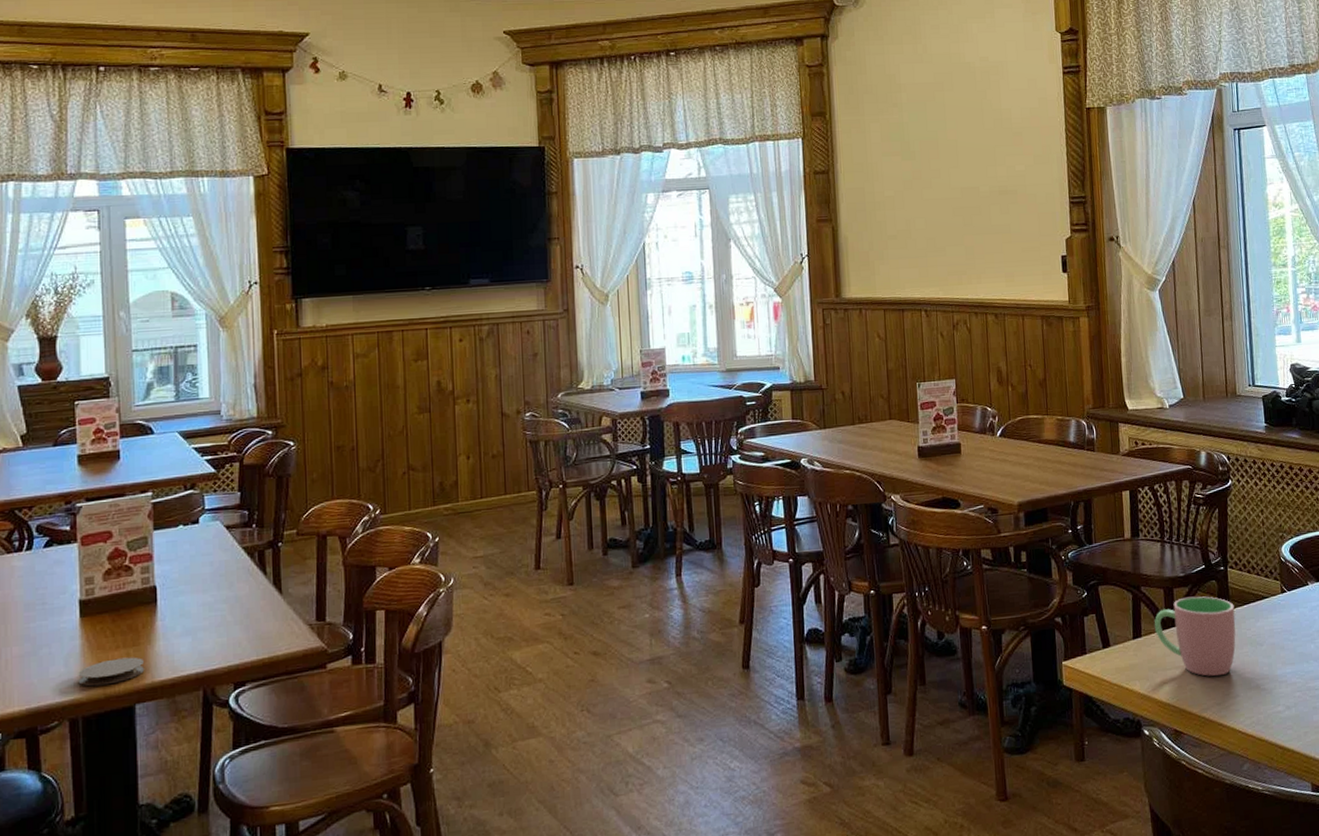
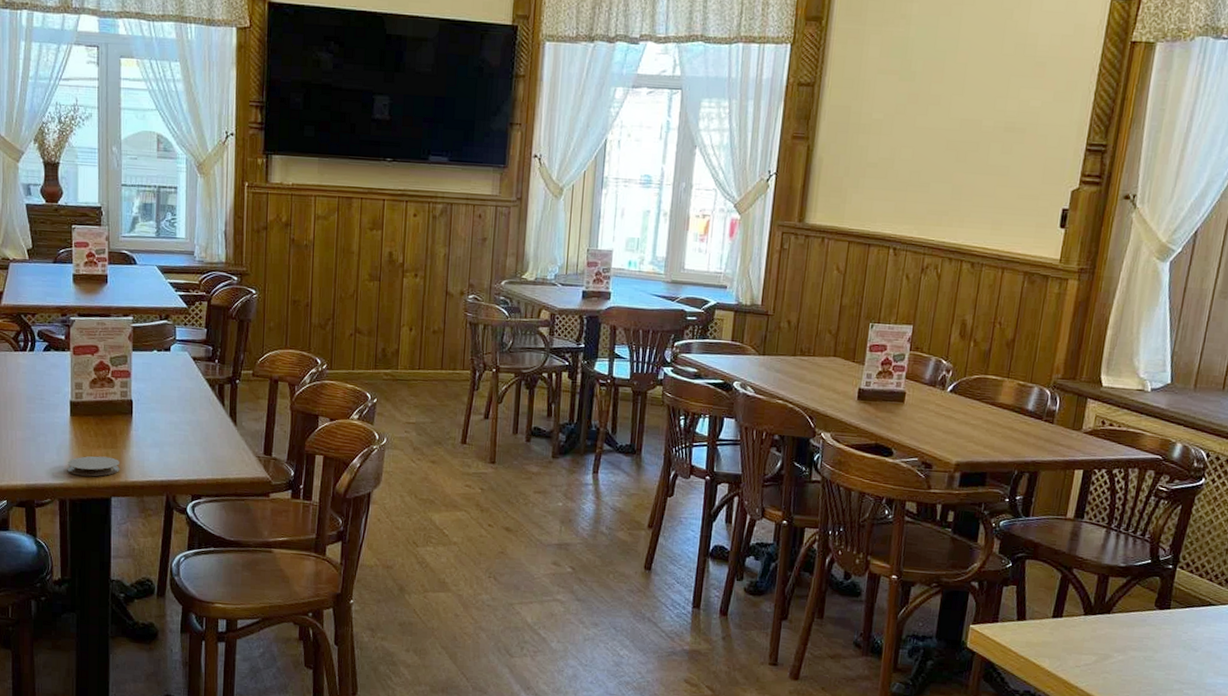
cup: present [1154,596,1236,676] -> none [1078,587,1175,671]

